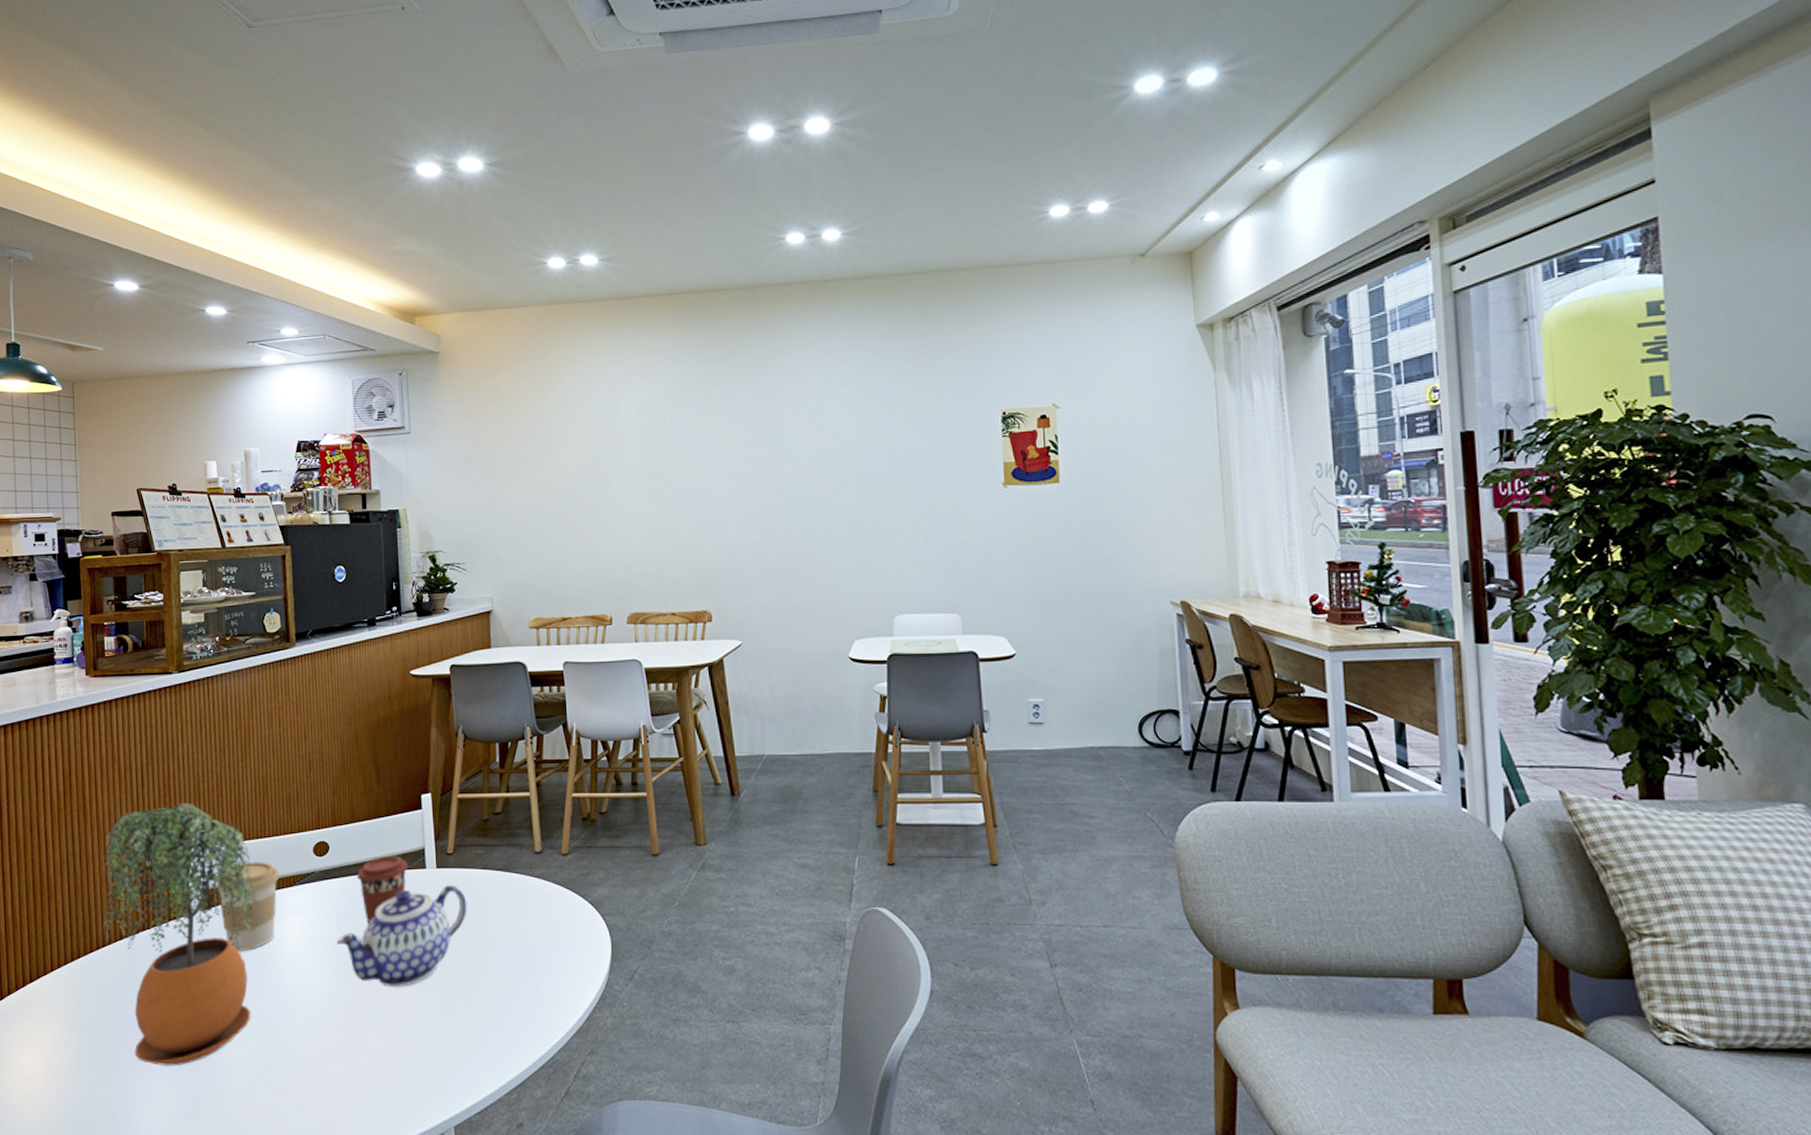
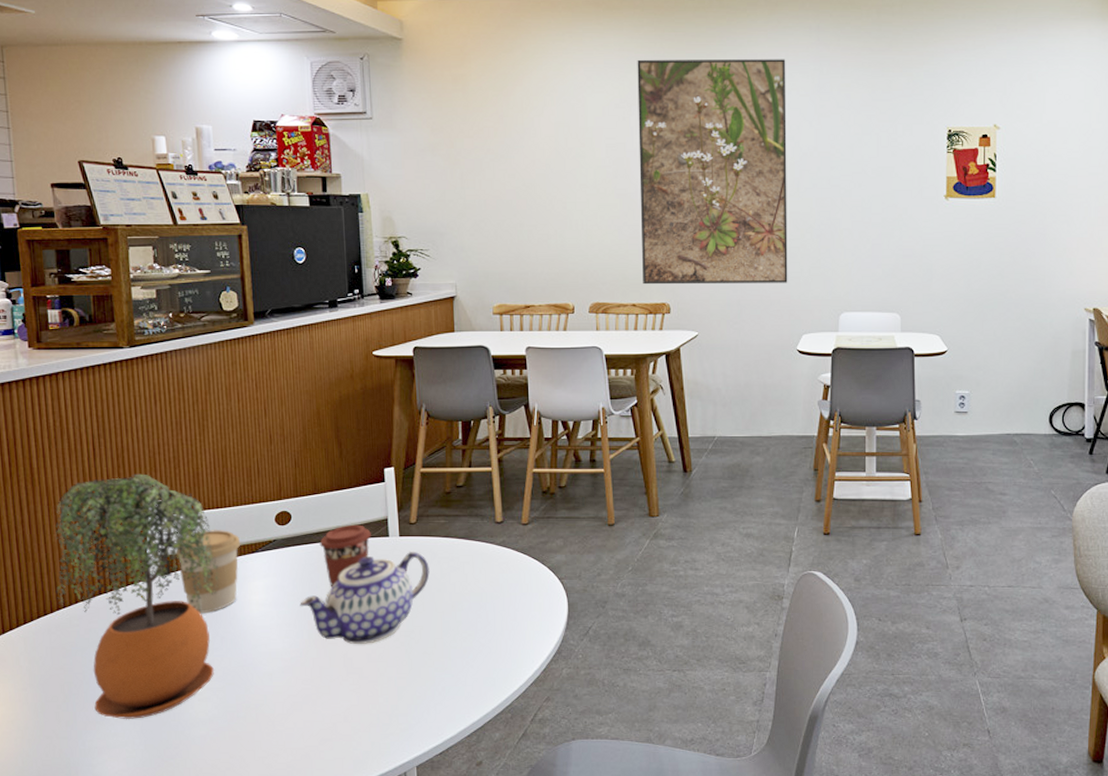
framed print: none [670,348,836,592] -> present [637,59,788,285]

